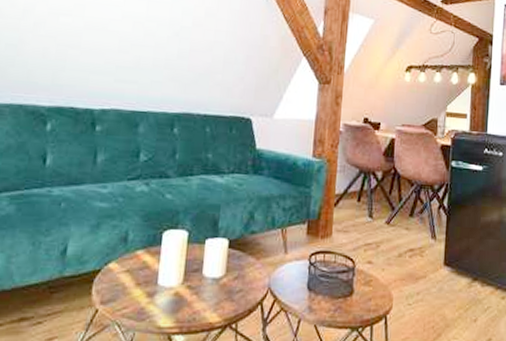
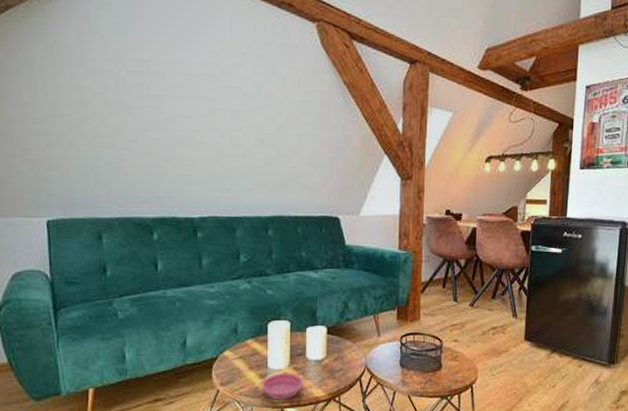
saucer: none [147,292,197,325] -> present [261,373,303,400]

